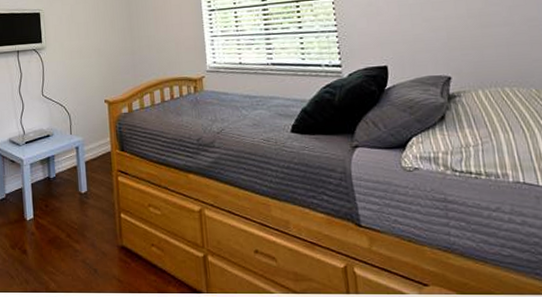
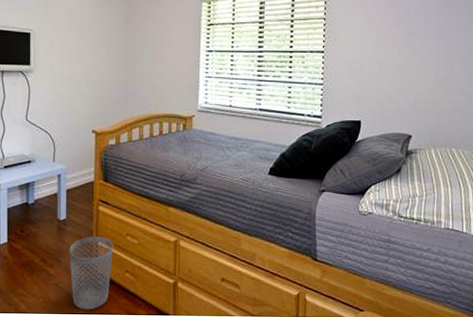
wastebasket: none [93,208,137,288] -> present [69,236,114,310]

